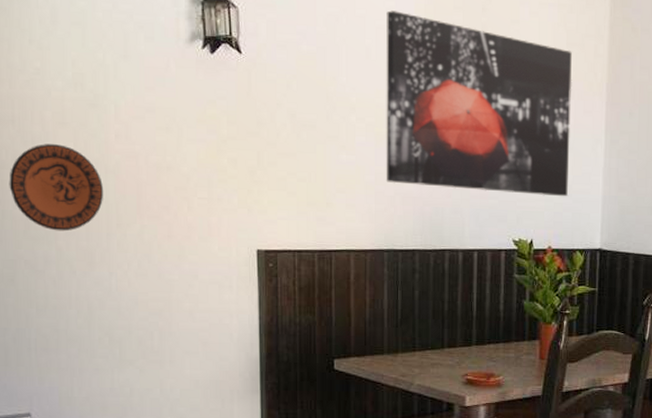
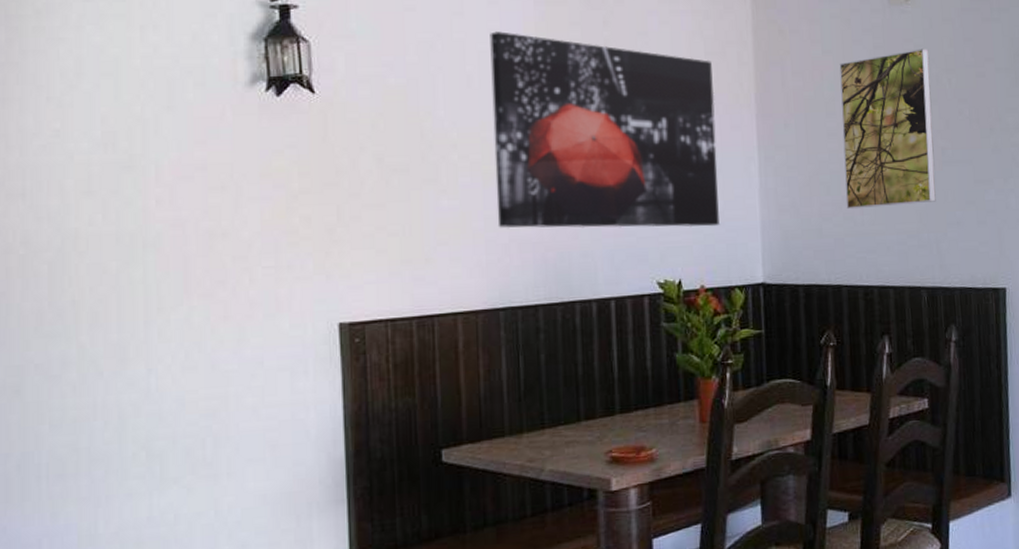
decorative plate: present [9,144,104,231] -> none [16,218,141,324]

